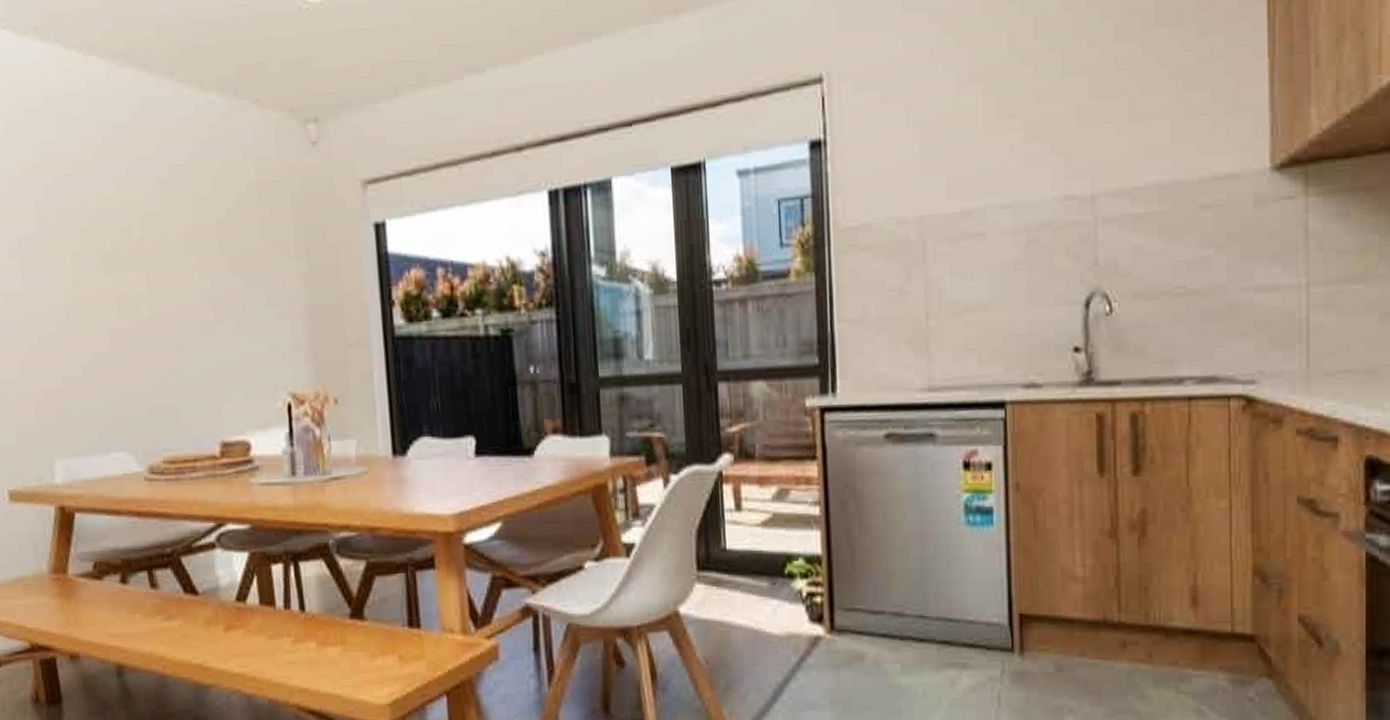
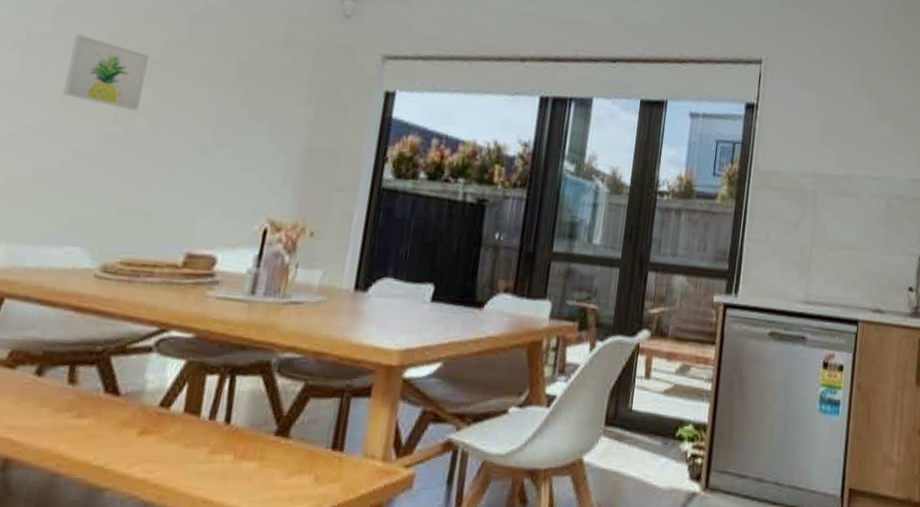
wall art: none [60,228,138,300] -> present [62,34,149,112]

